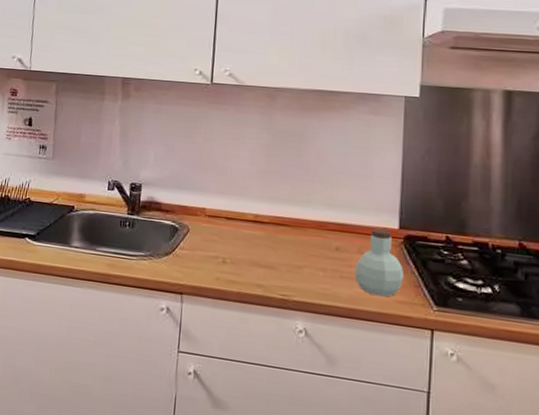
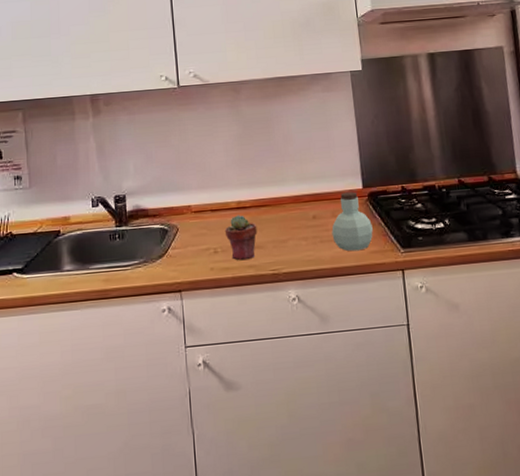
potted succulent: none [237,228,272,278] -> present [224,215,258,260]

